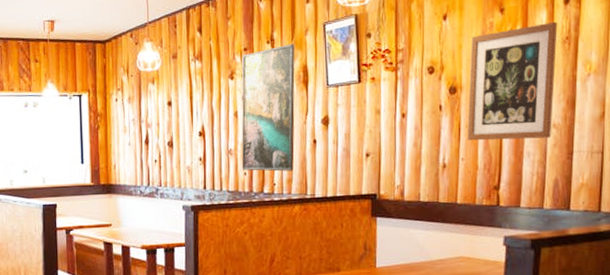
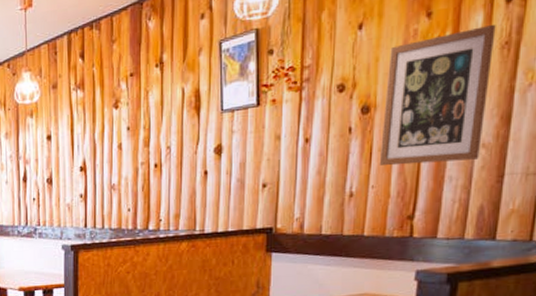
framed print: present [241,43,295,172] -> none [125,65,187,207]

